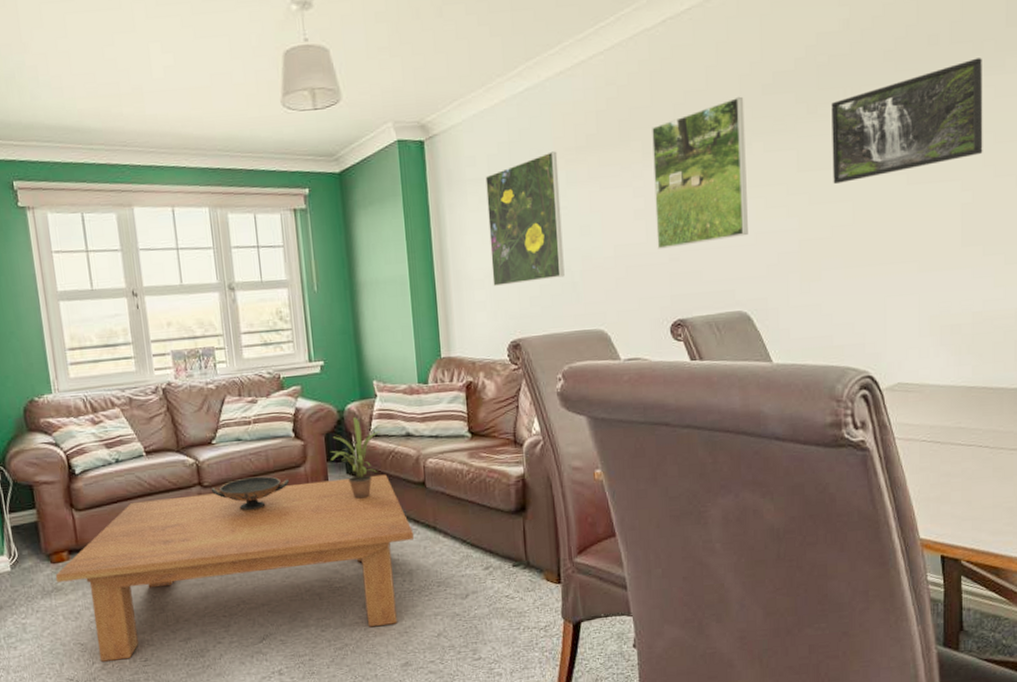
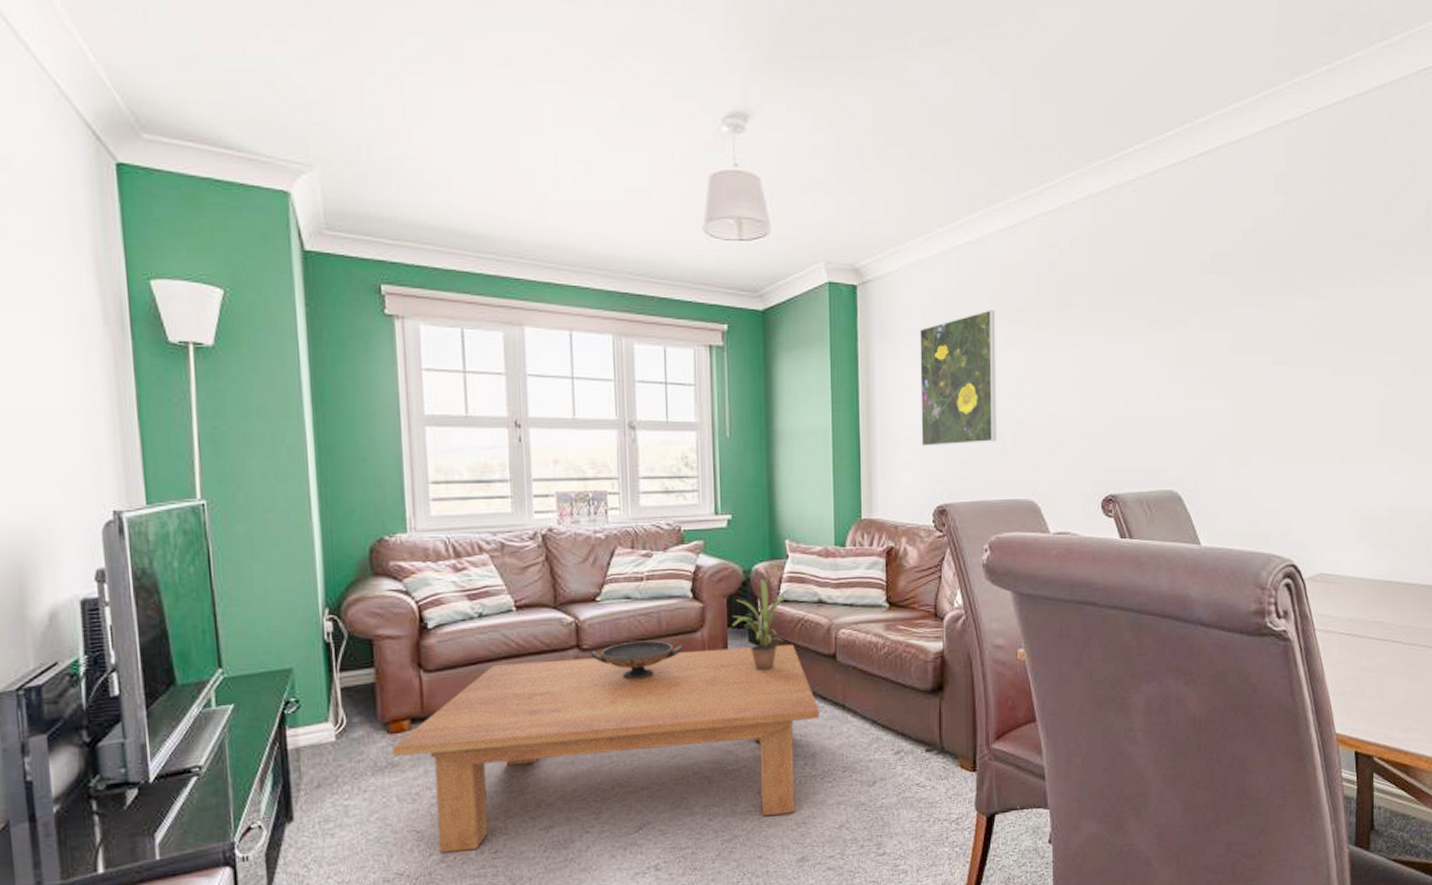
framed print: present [652,96,748,249] -> none [1092,272,1183,420]
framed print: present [831,58,983,184] -> none [1265,259,1404,368]

